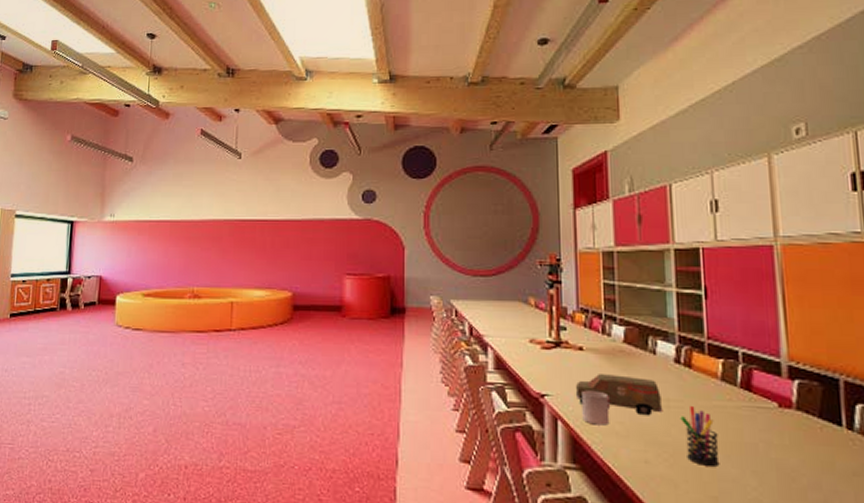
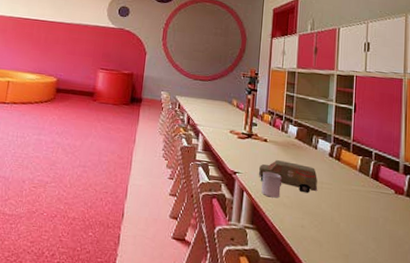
pen holder: present [680,406,720,466] -> none [328,189,353,233]

